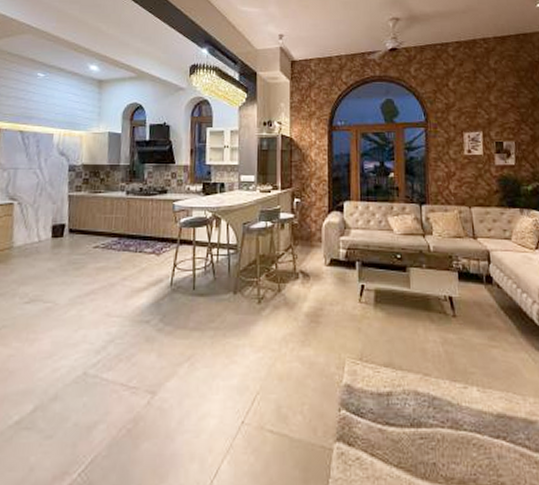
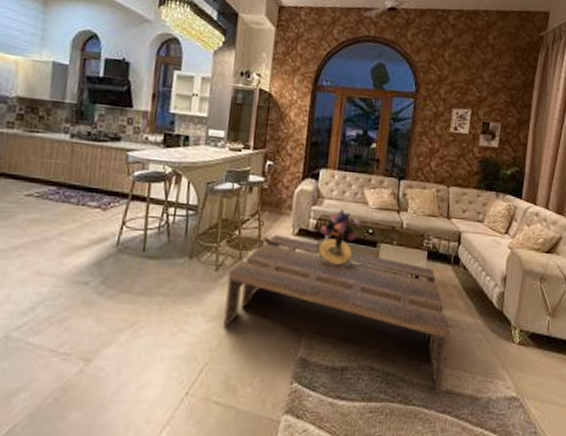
coffee table: none [270,266,494,420] -> present [223,235,450,396]
bouquet: none [348,238,389,294] -> present [316,210,362,268]

